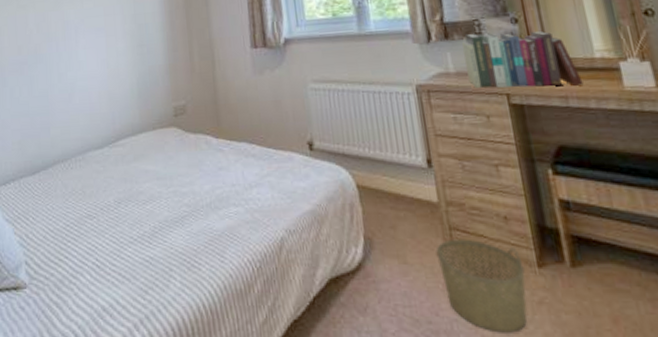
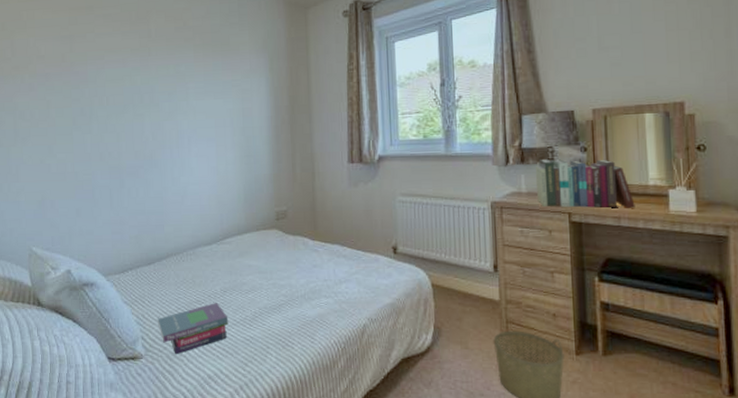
books: none [44,217,125,281] -> present [158,303,229,354]

